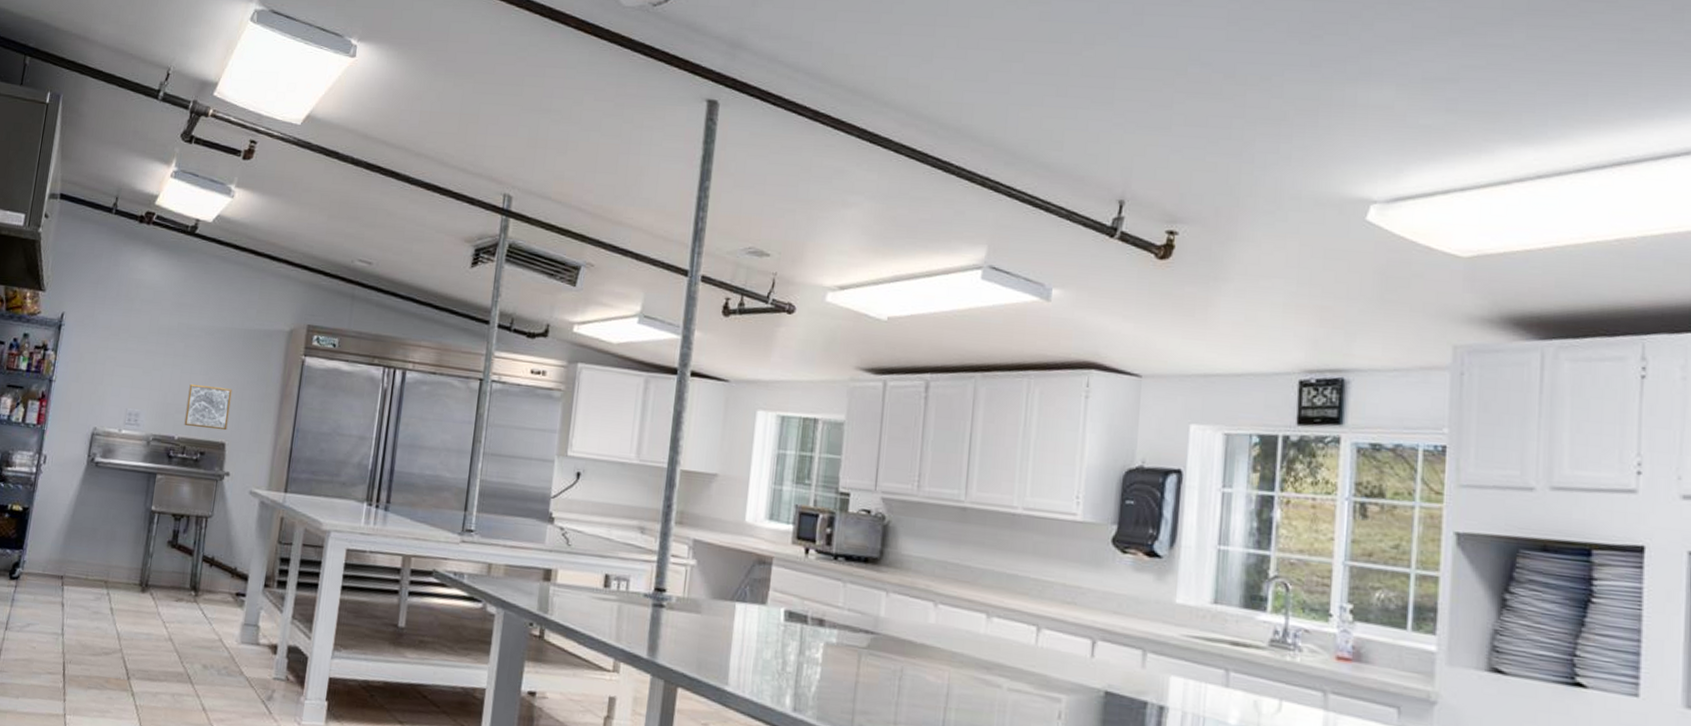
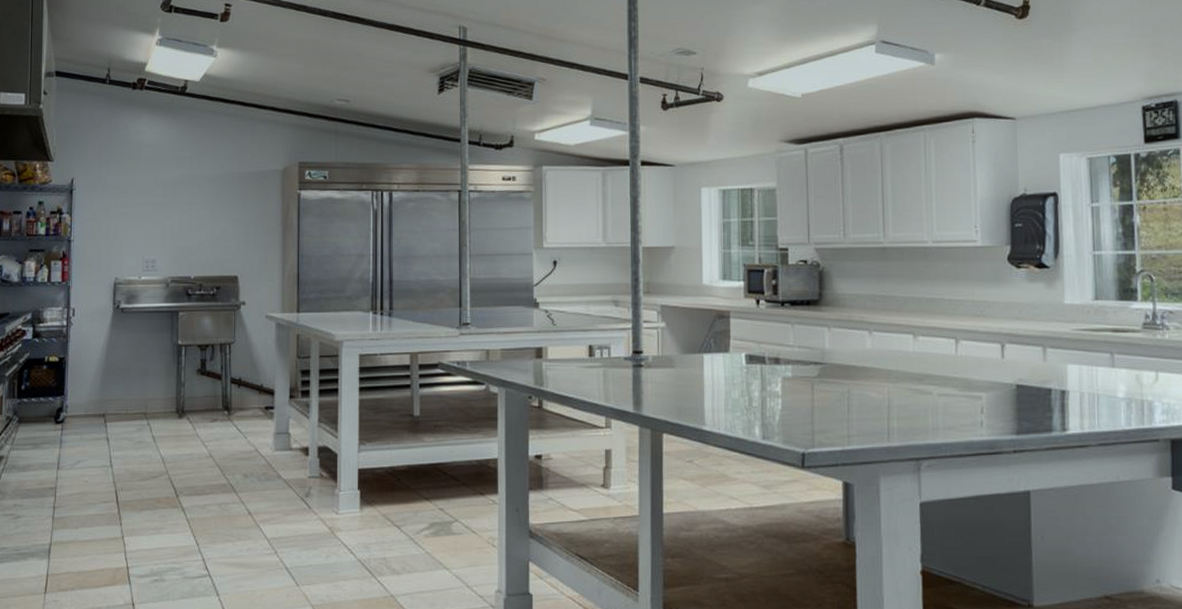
wall art: present [184,383,233,431] -> none [198,227,238,266]

